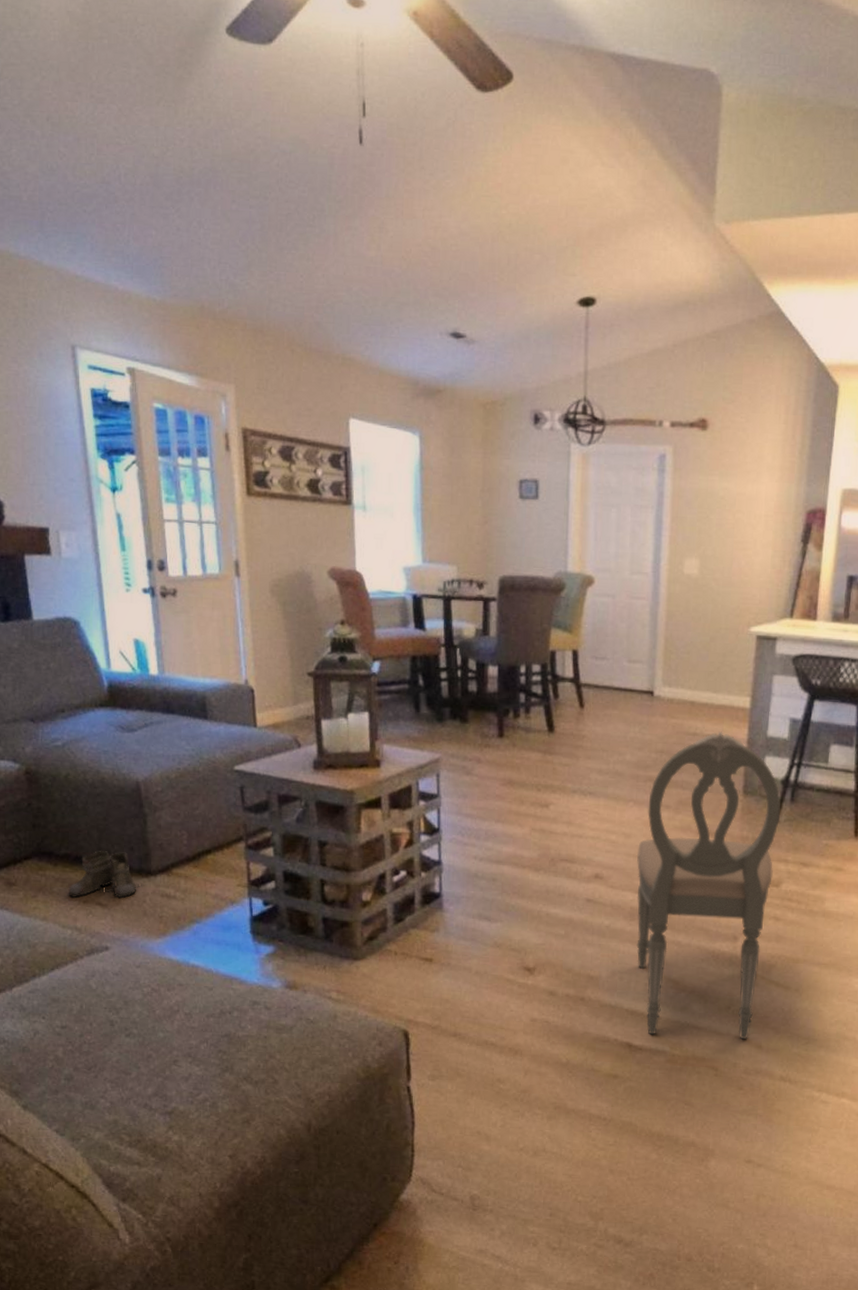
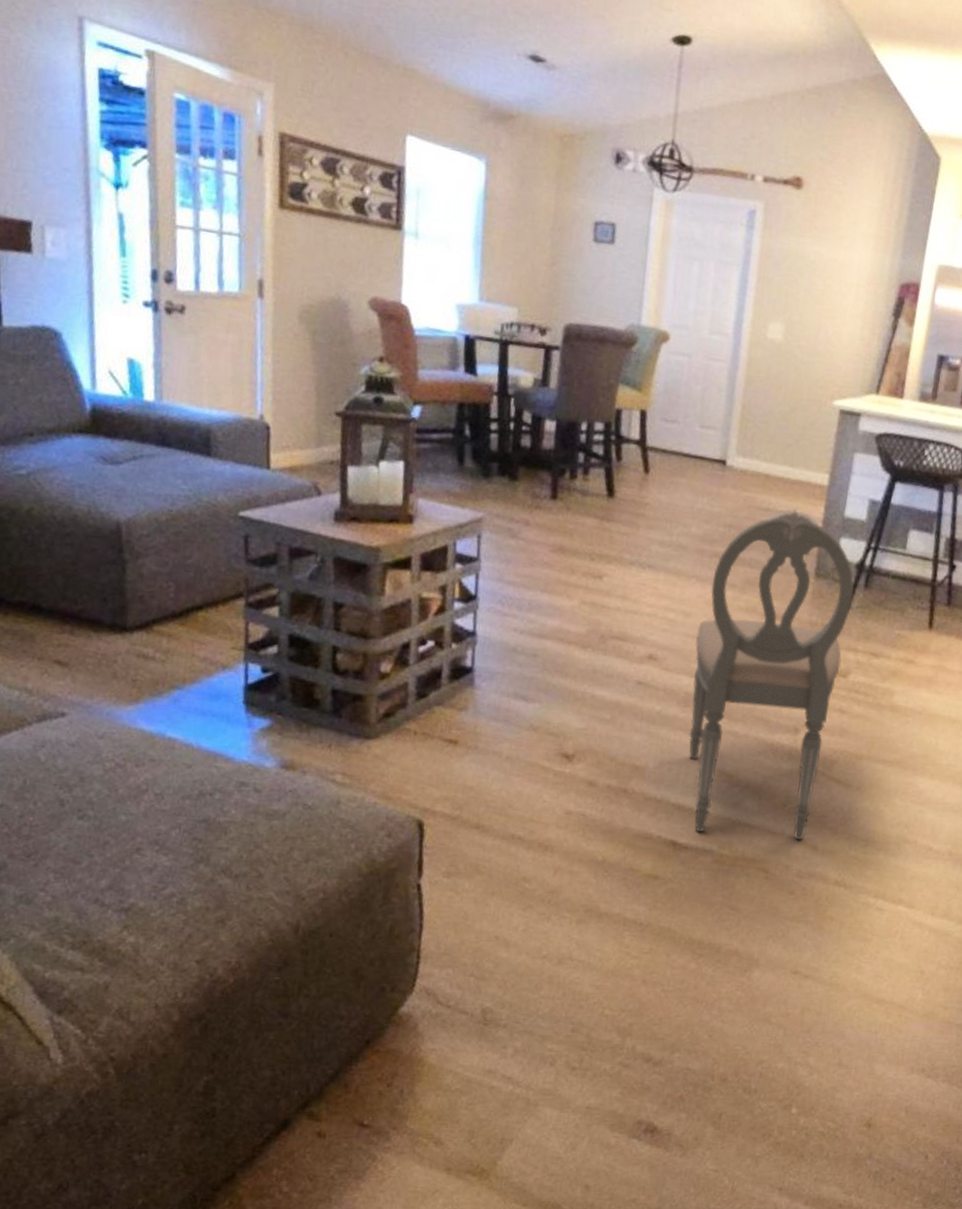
boots: present [68,850,143,898] -> none [19,599,115,656]

